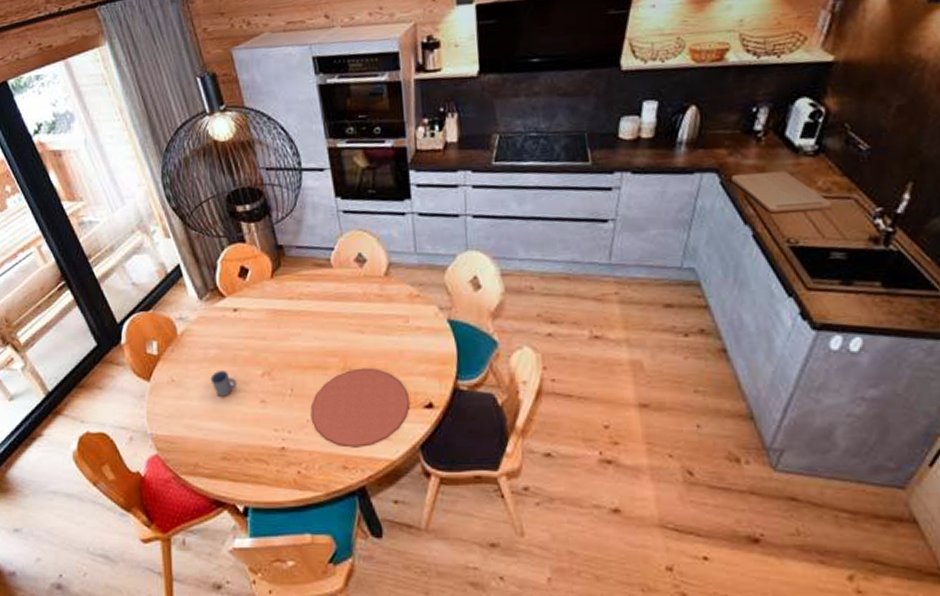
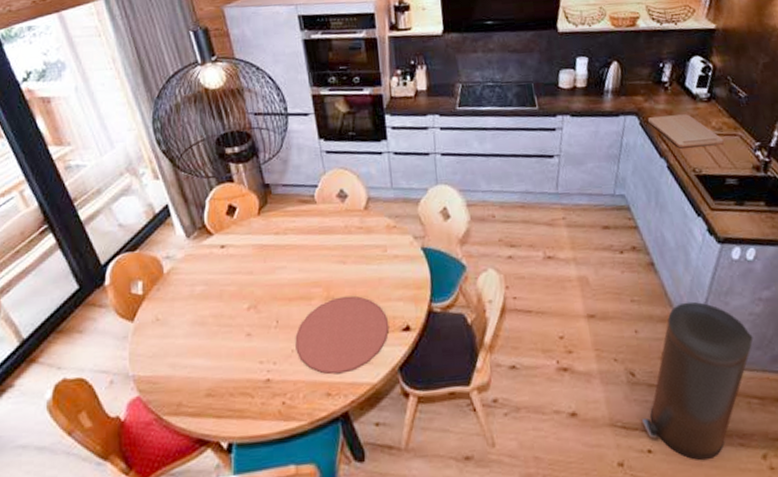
mug: present [210,371,238,398] -> none [196,306,224,334]
pedal bin: none [697,396,849,575] -> present [641,301,754,461]

